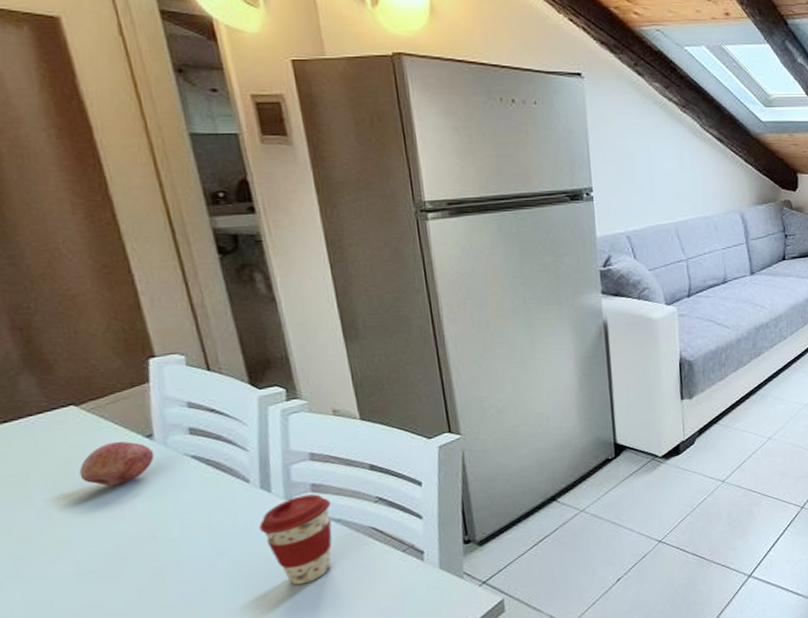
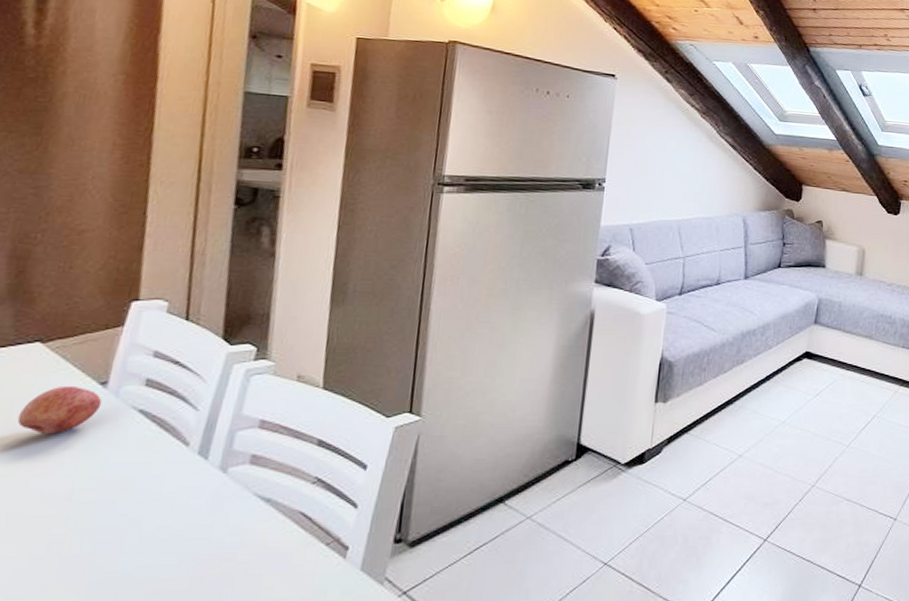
coffee cup: present [259,494,332,585] -> none [182,467,267,573]

